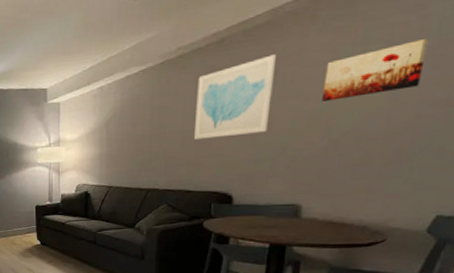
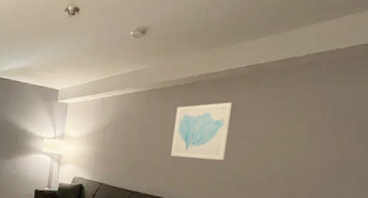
wall art: present [322,39,429,101] -> none [262,114,329,148]

